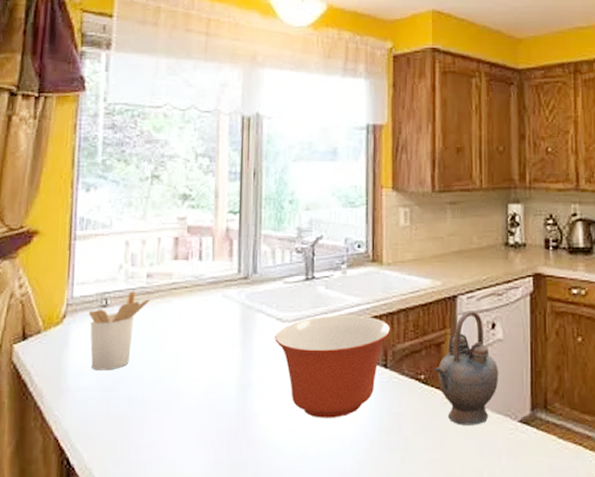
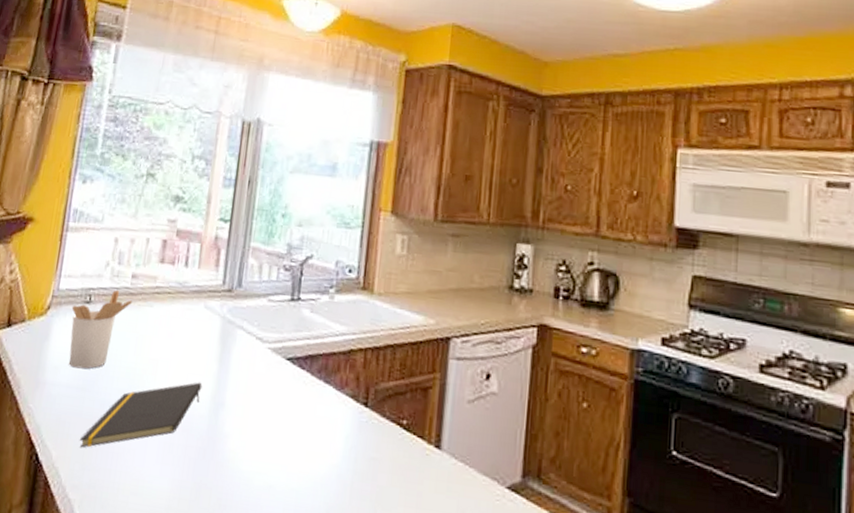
notepad: none [111,367,228,446] -> present [80,382,203,448]
mixing bowl: present [275,315,391,418] -> none [253,341,376,454]
teapot: present [434,311,499,425] -> none [418,356,490,485]

